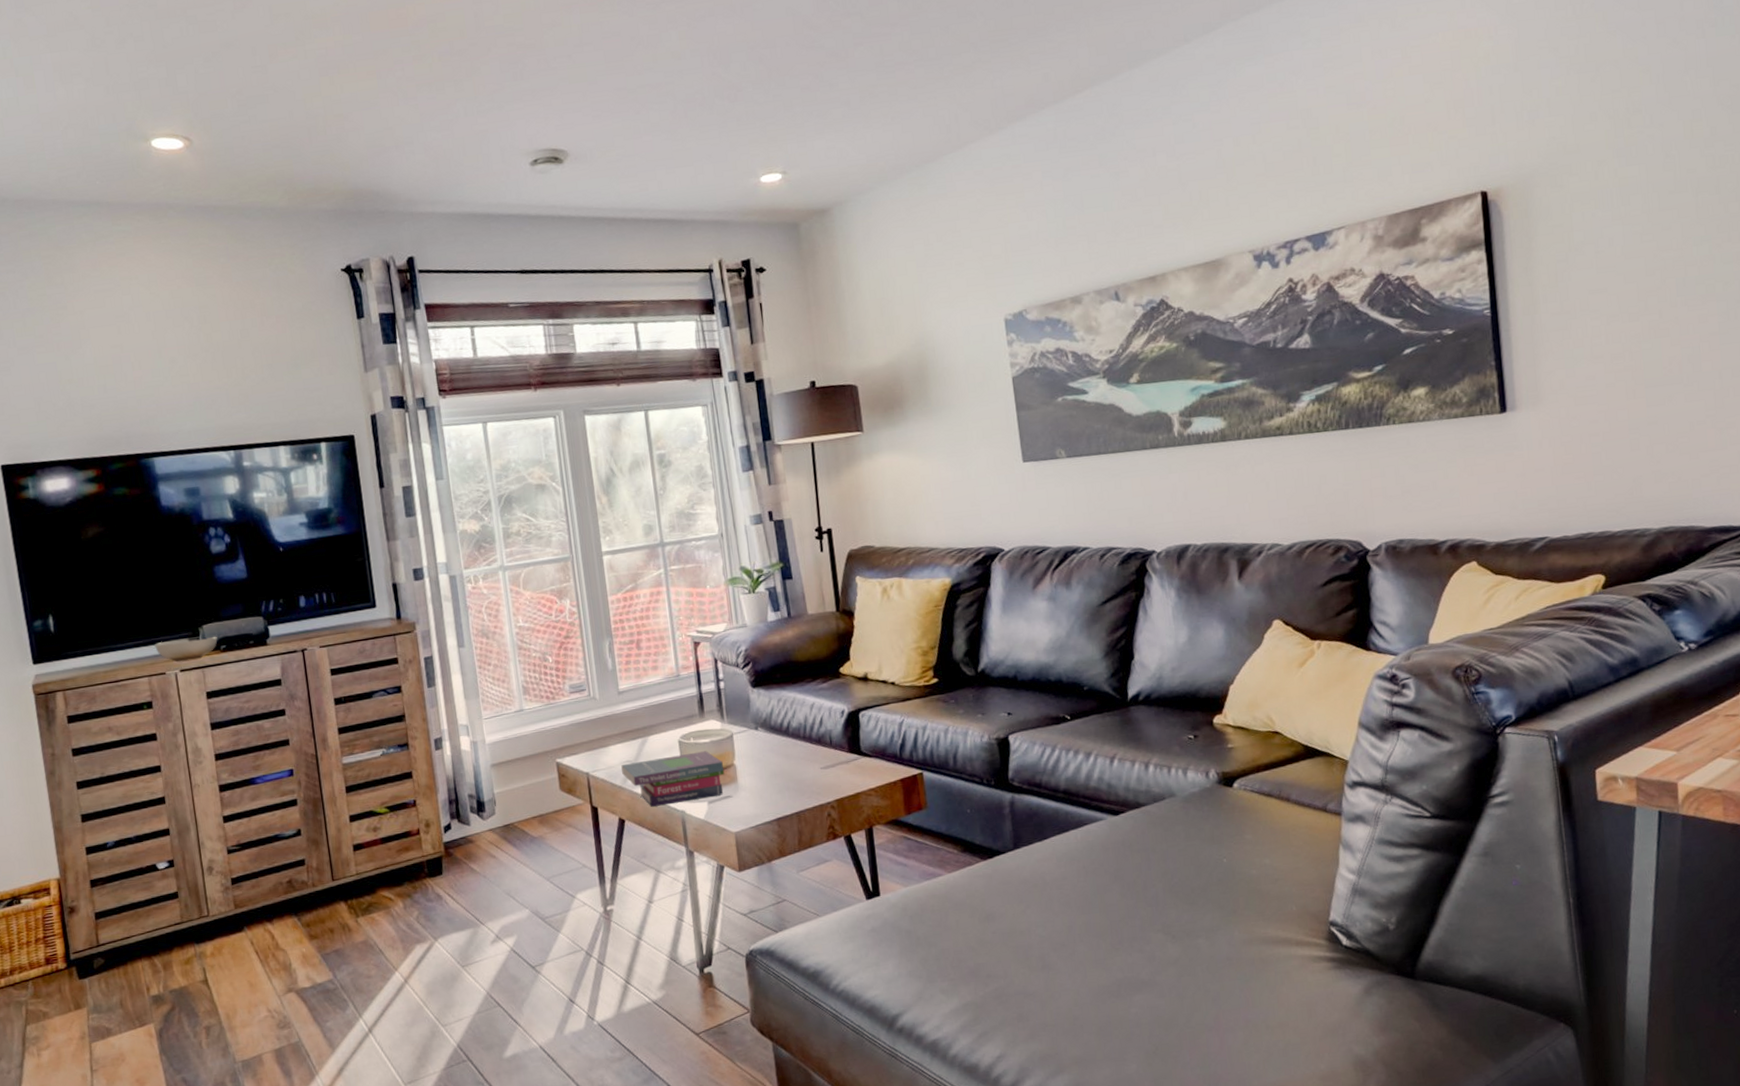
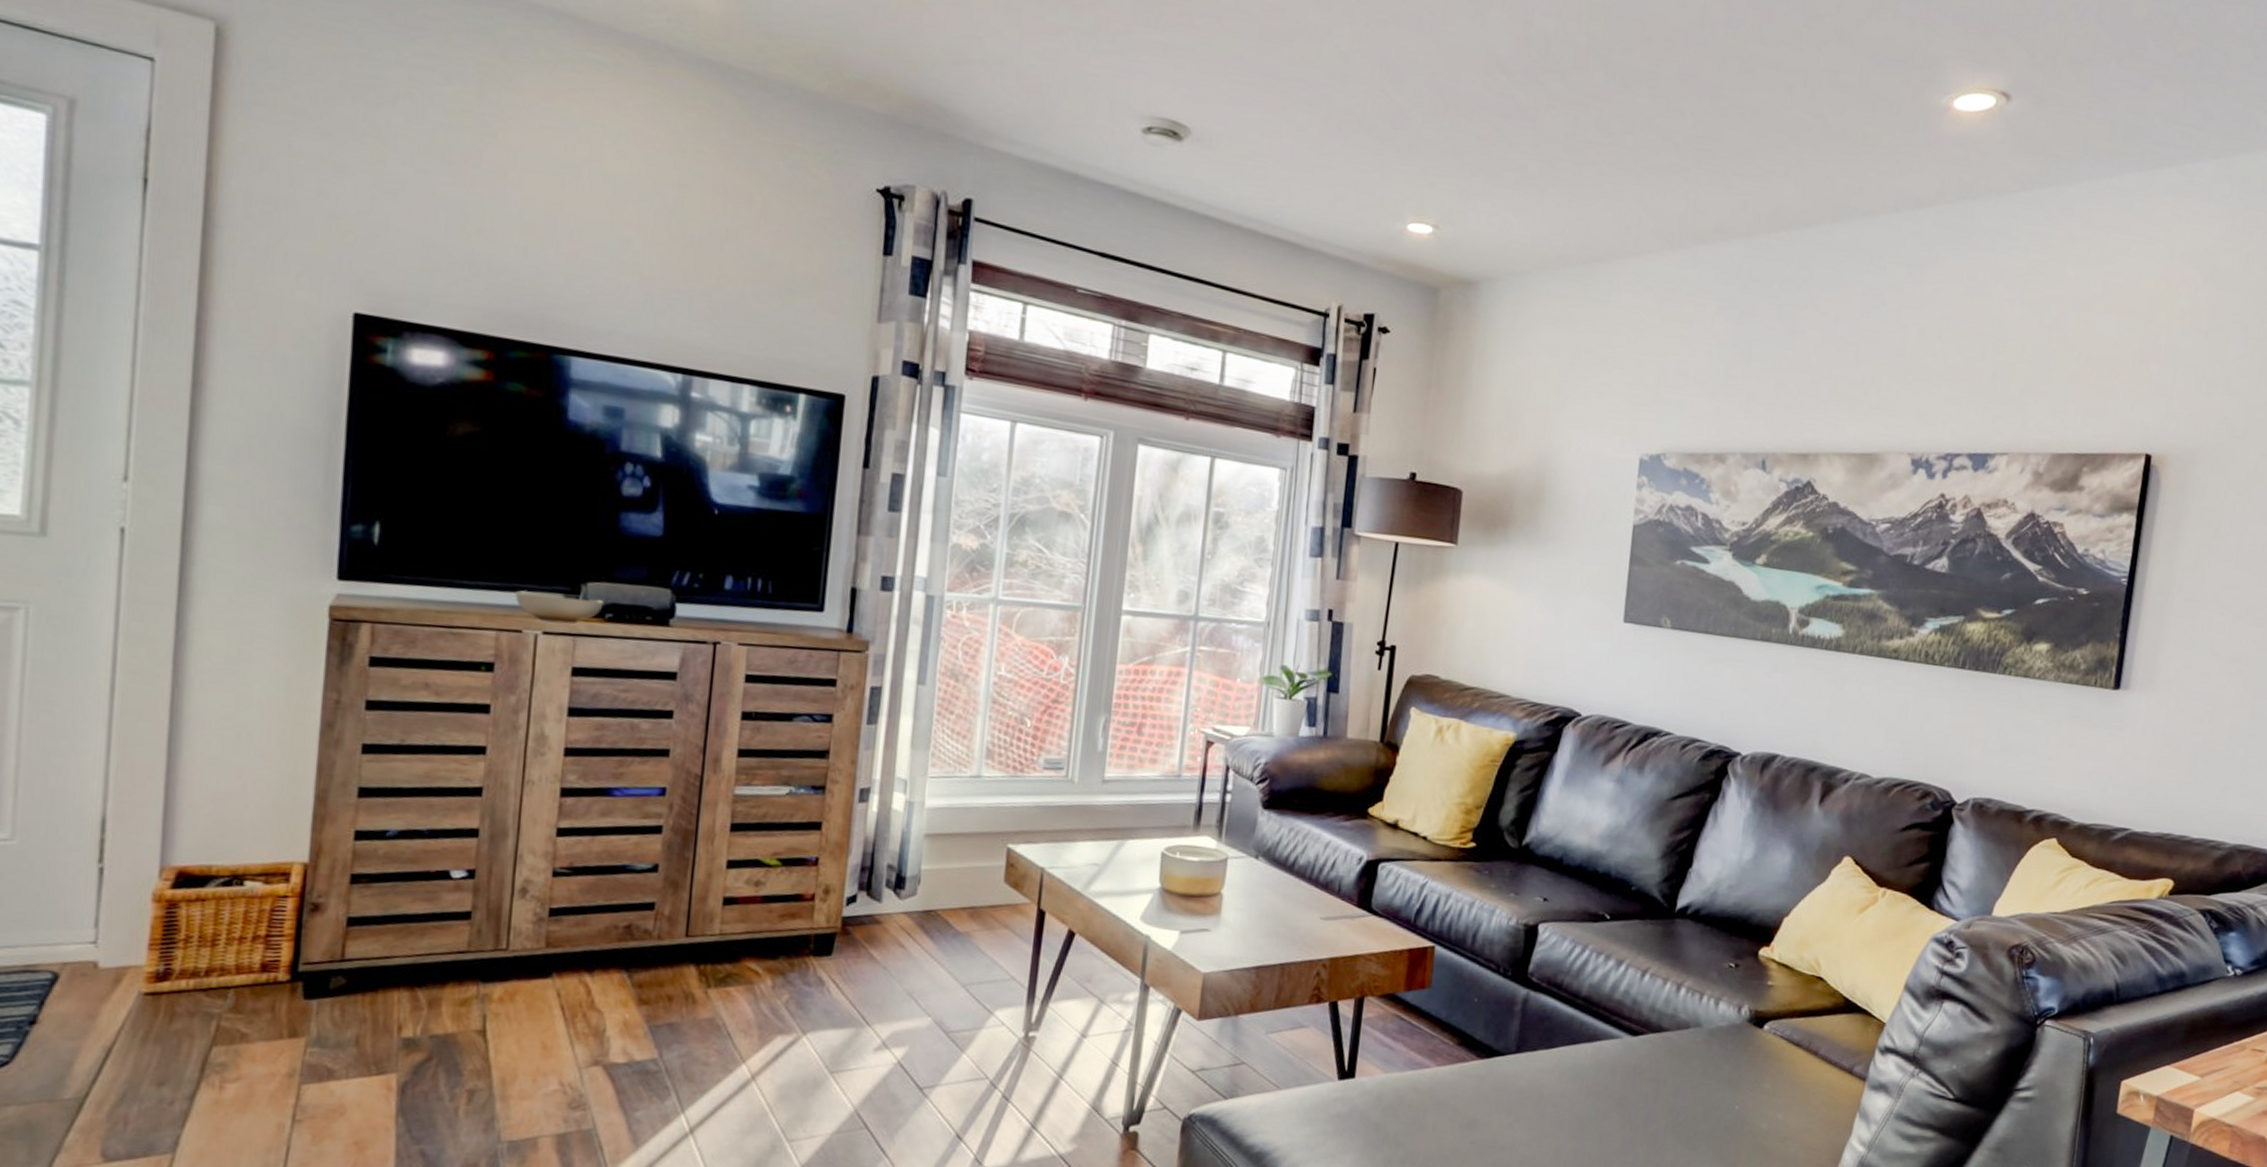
books: present [621,751,725,807] -> none [1085,866,1209,927]

